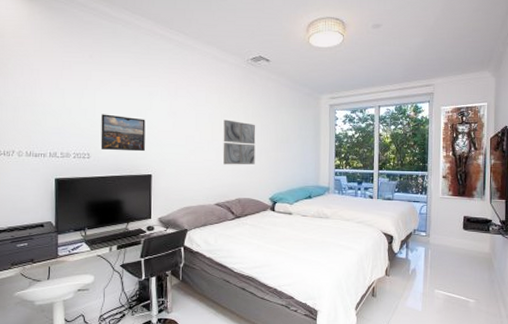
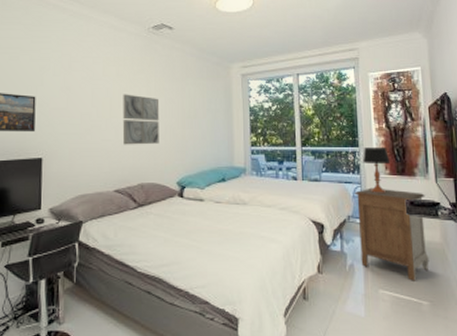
nightstand: none [421,206,480,283] -> present [354,187,429,281]
table lamp: none [430,172,454,212] -> present [363,147,391,194]

